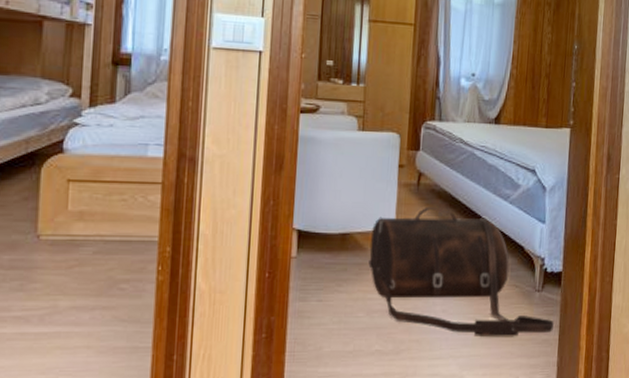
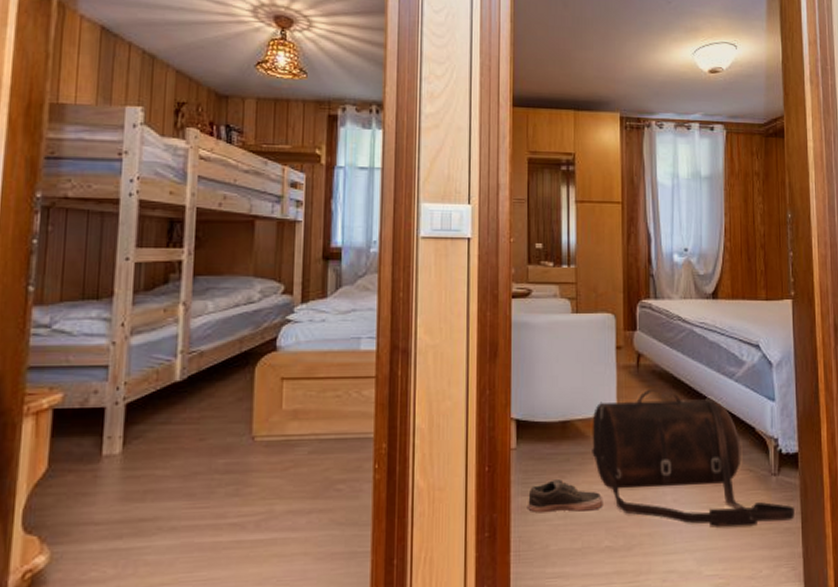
shoe: none [305,288,377,318] -> present [528,479,603,513]

